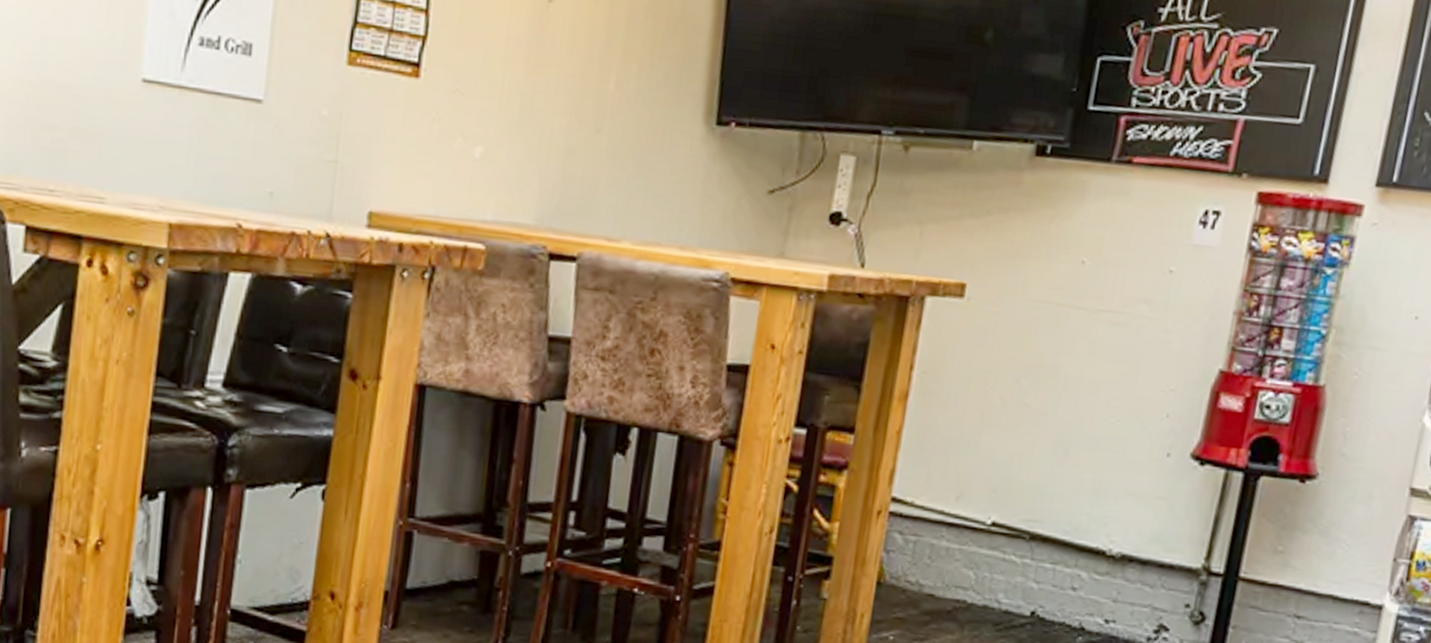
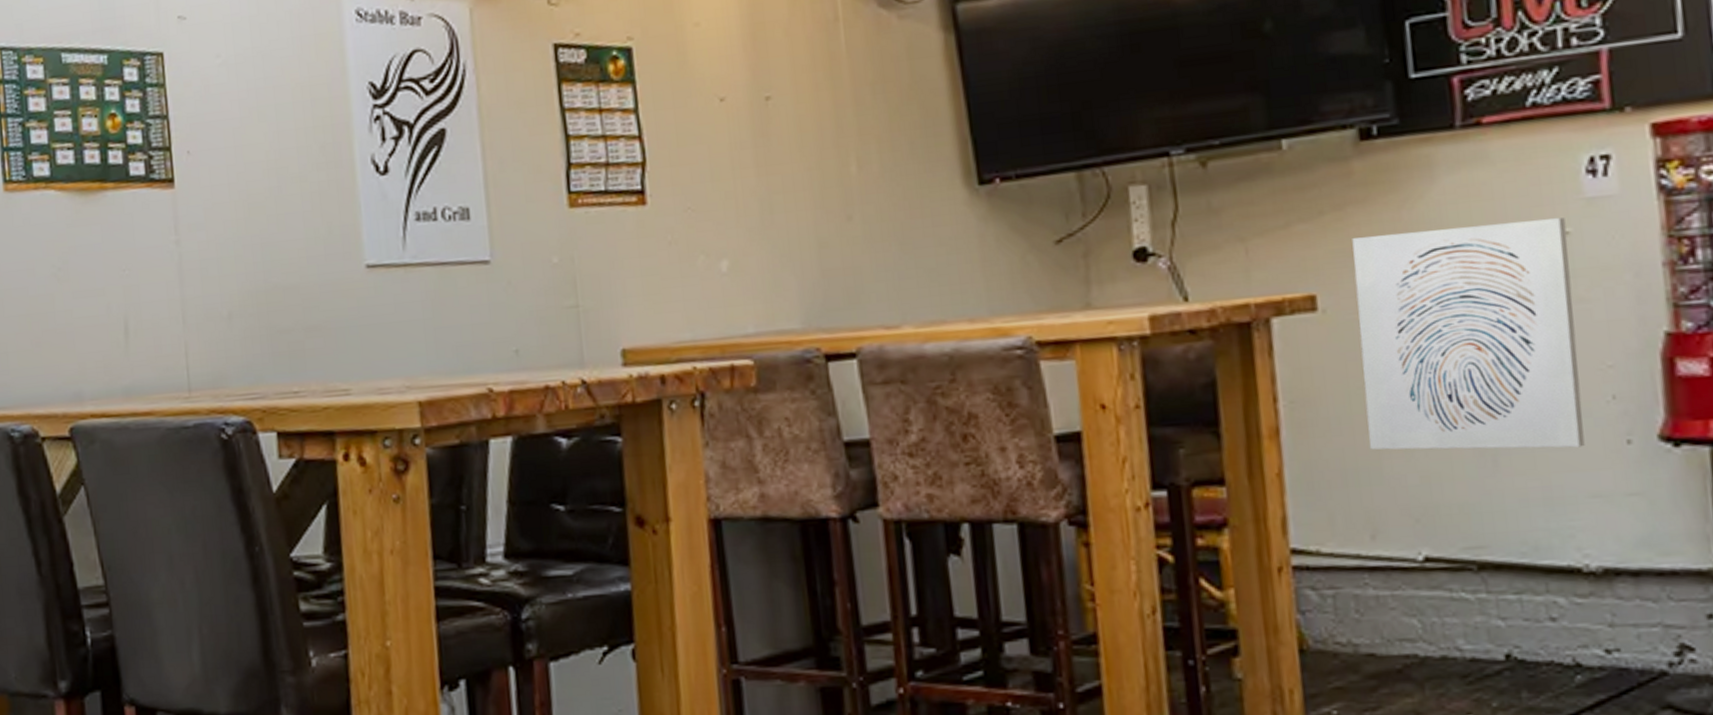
wall art: none [974,240,1173,453] -> present [1352,218,1585,450]

